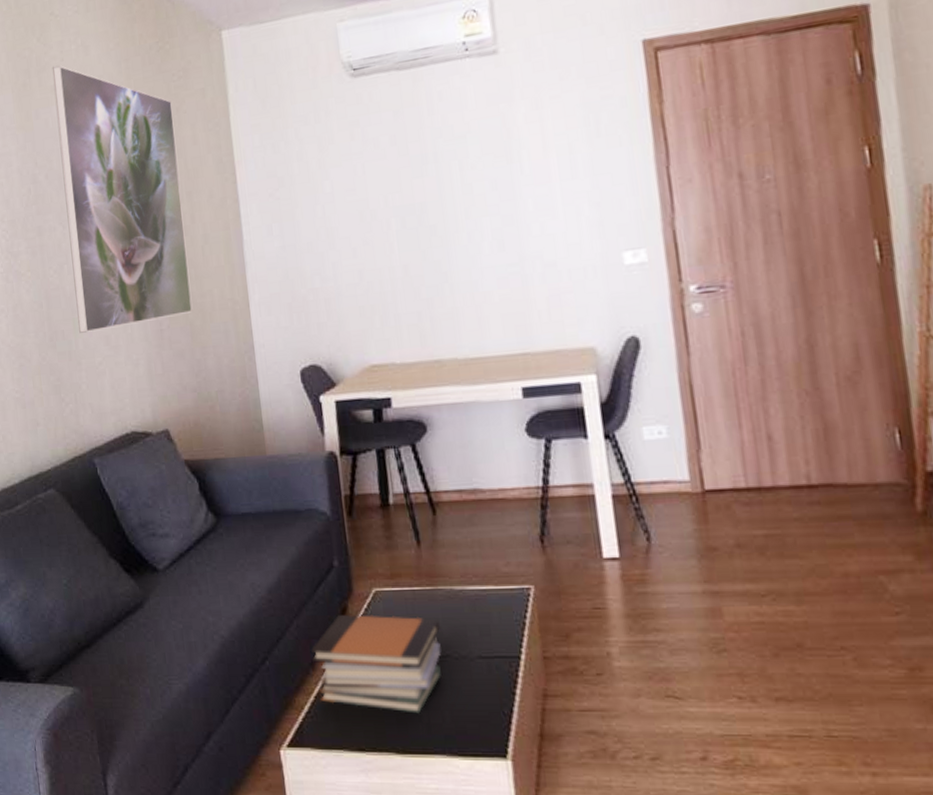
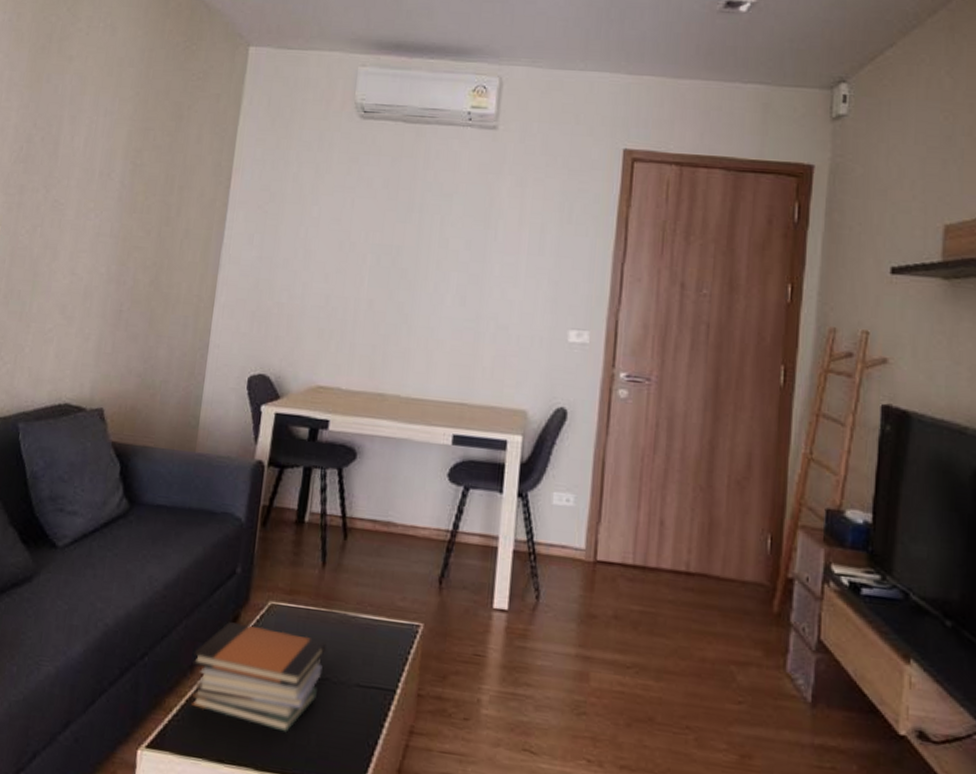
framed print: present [52,65,193,333] -> none [36,37,185,301]

